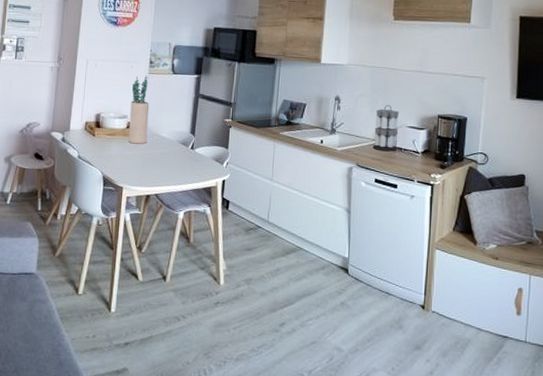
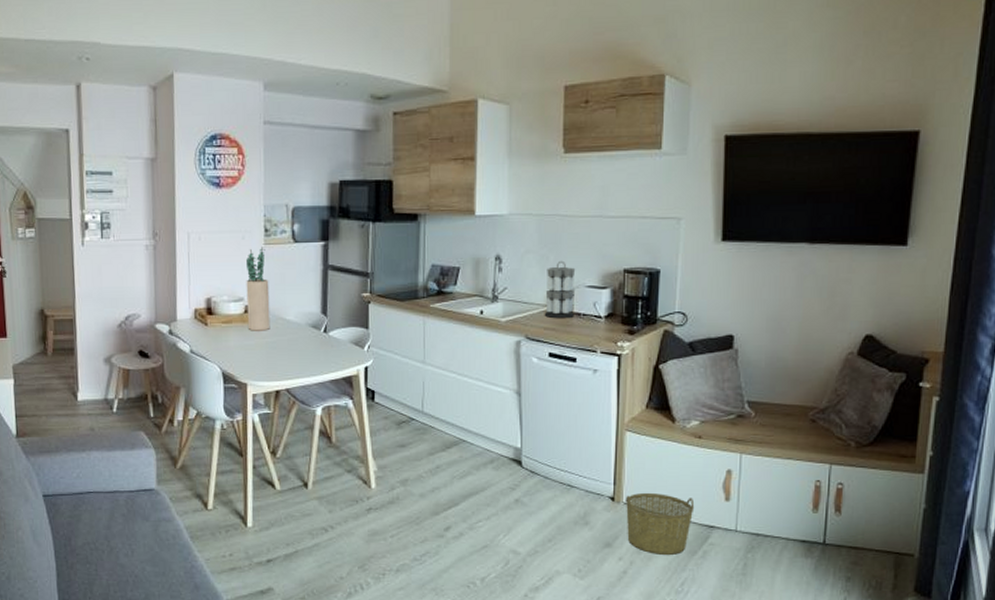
basket: none [433,303,491,360] -> present [625,492,695,555]

